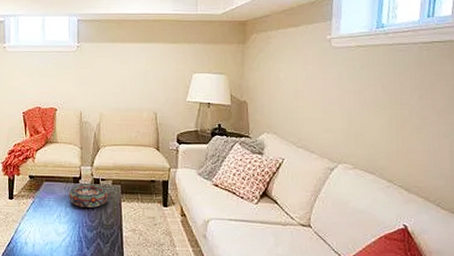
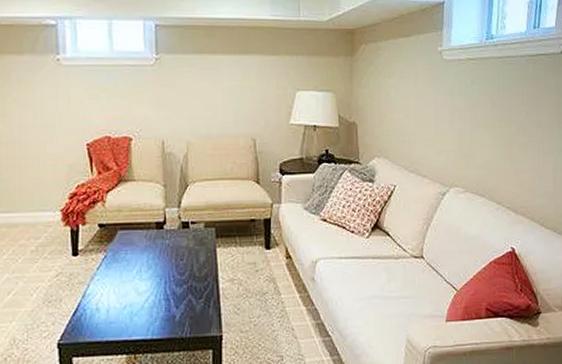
decorative bowl: present [68,184,108,208] -> none [150,228,200,258]

